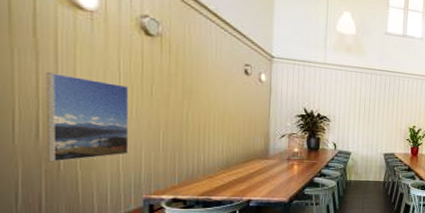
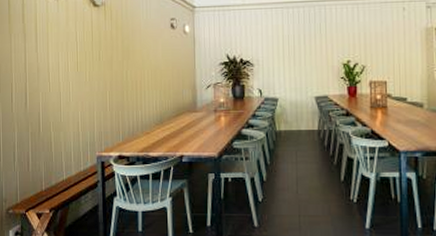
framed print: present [45,72,129,162] -> none [30,50,85,126]

